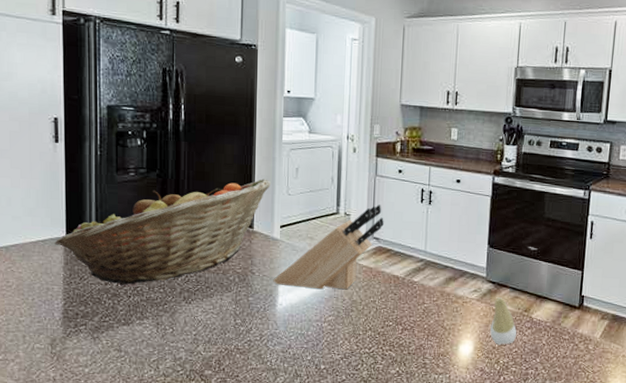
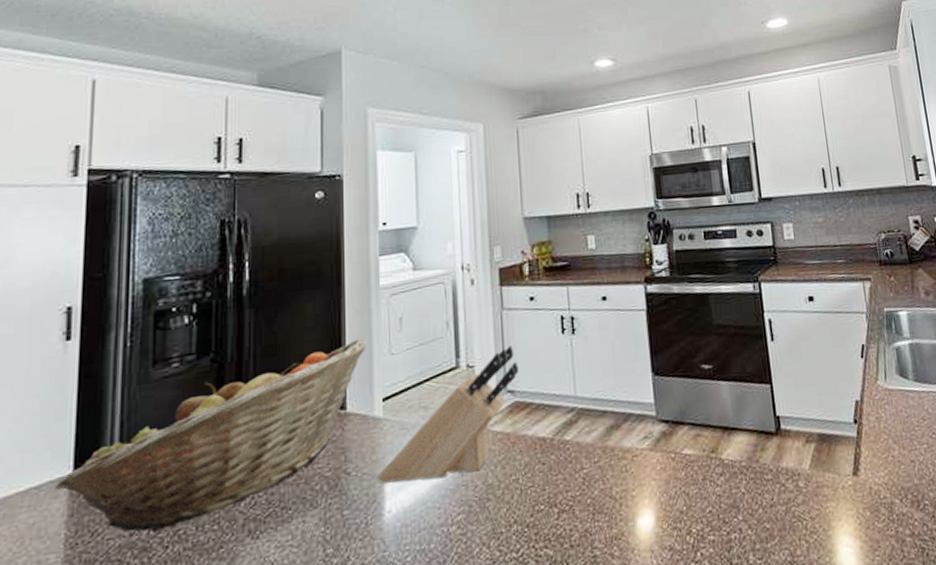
tooth: present [490,297,517,345] -> none [672,440,707,507]

